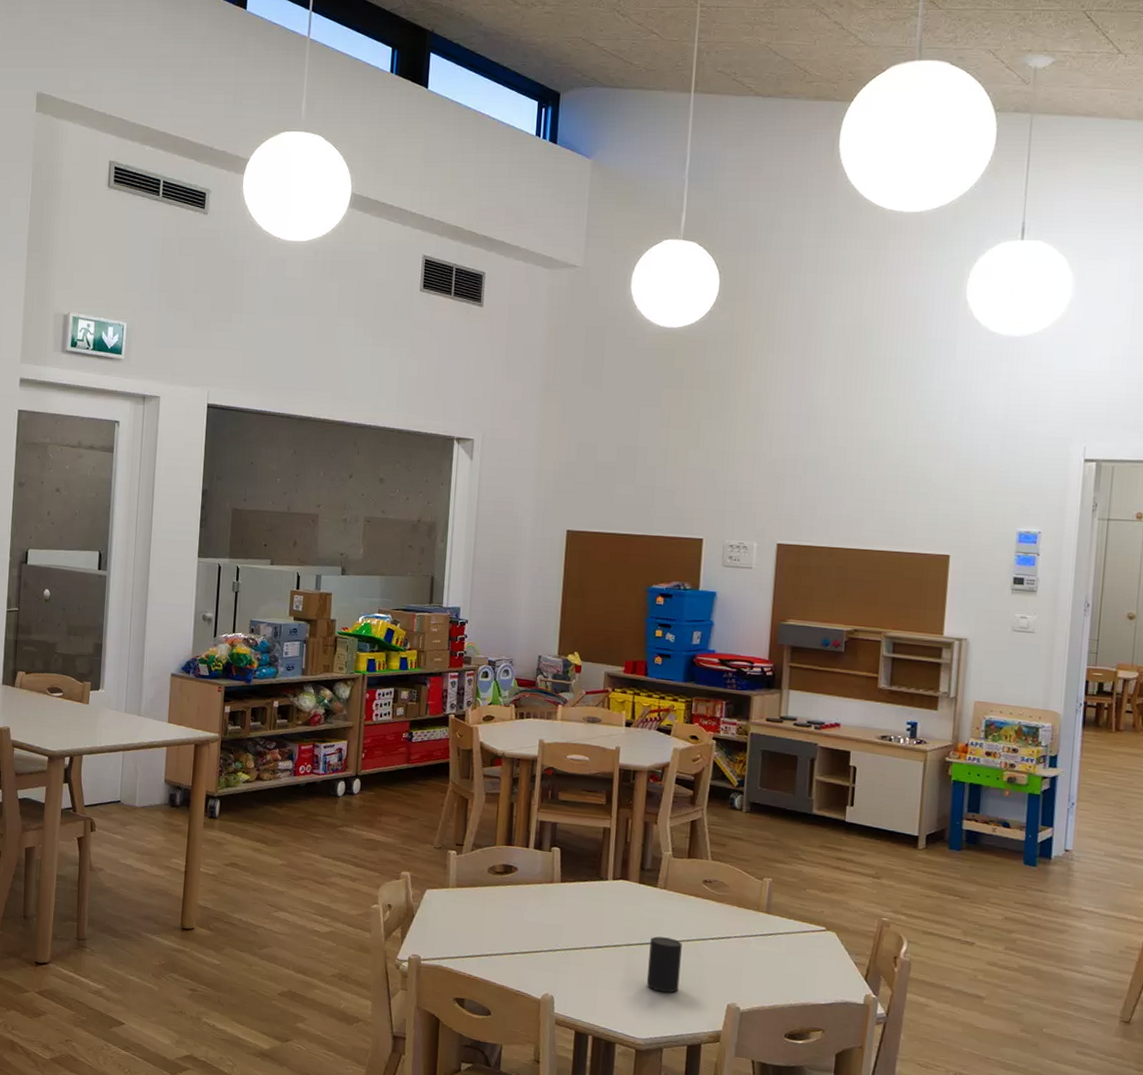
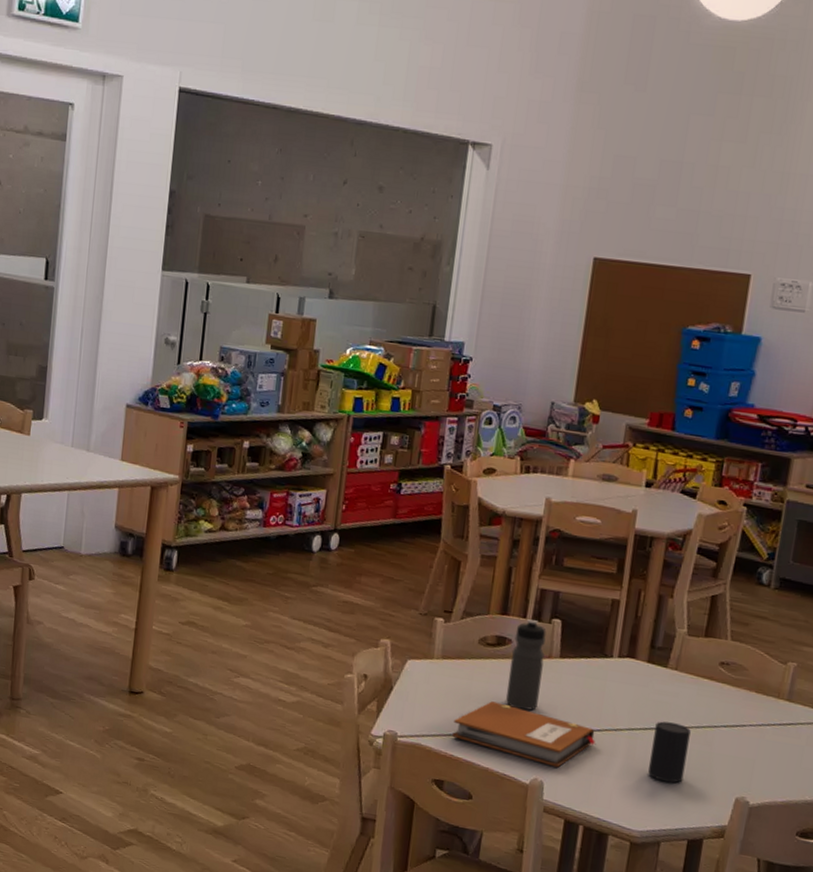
notebook: none [469,924,599,983] -> present [452,701,596,768]
water bottle: none [515,848,547,932] -> present [506,619,547,711]

